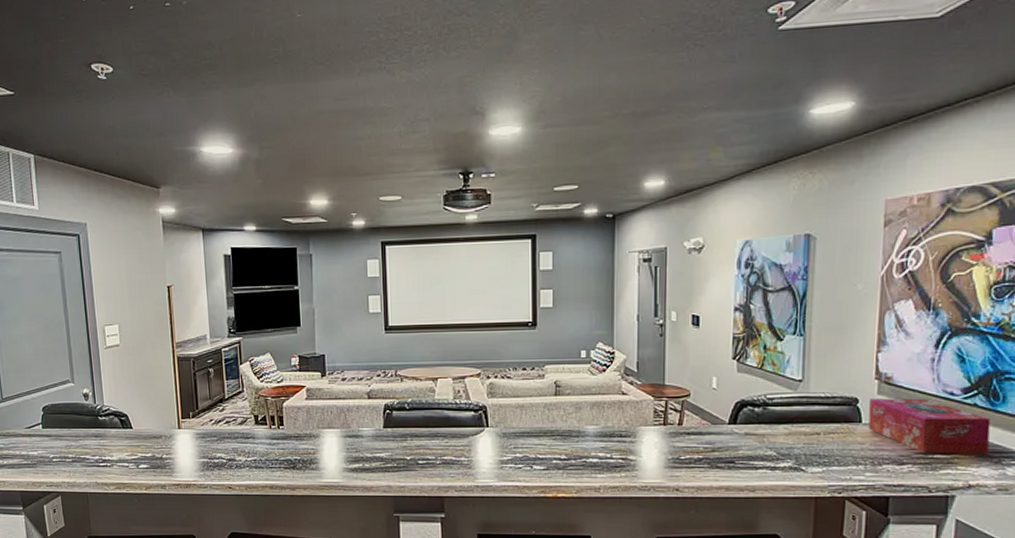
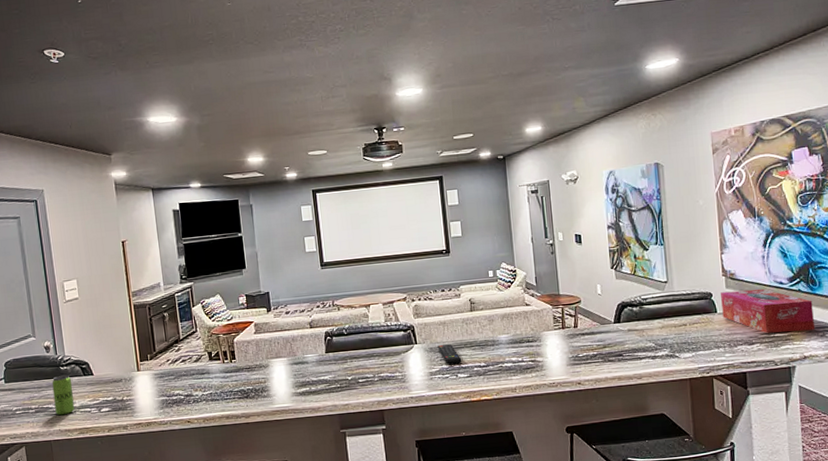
beverage can: none [90,425,112,468] -> present [52,374,75,416]
remote control: none [512,430,539,455] -> present [437,344,462,365]

